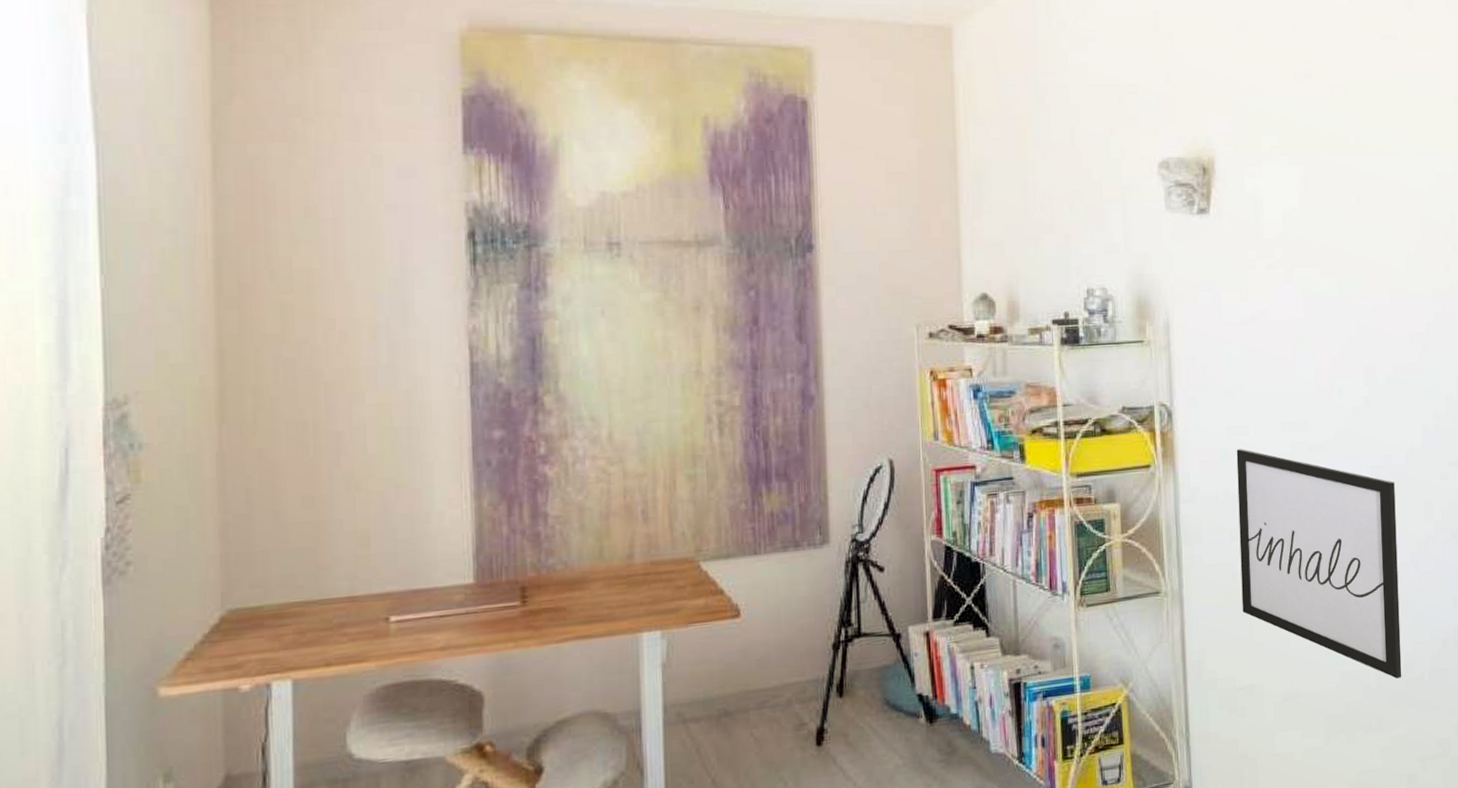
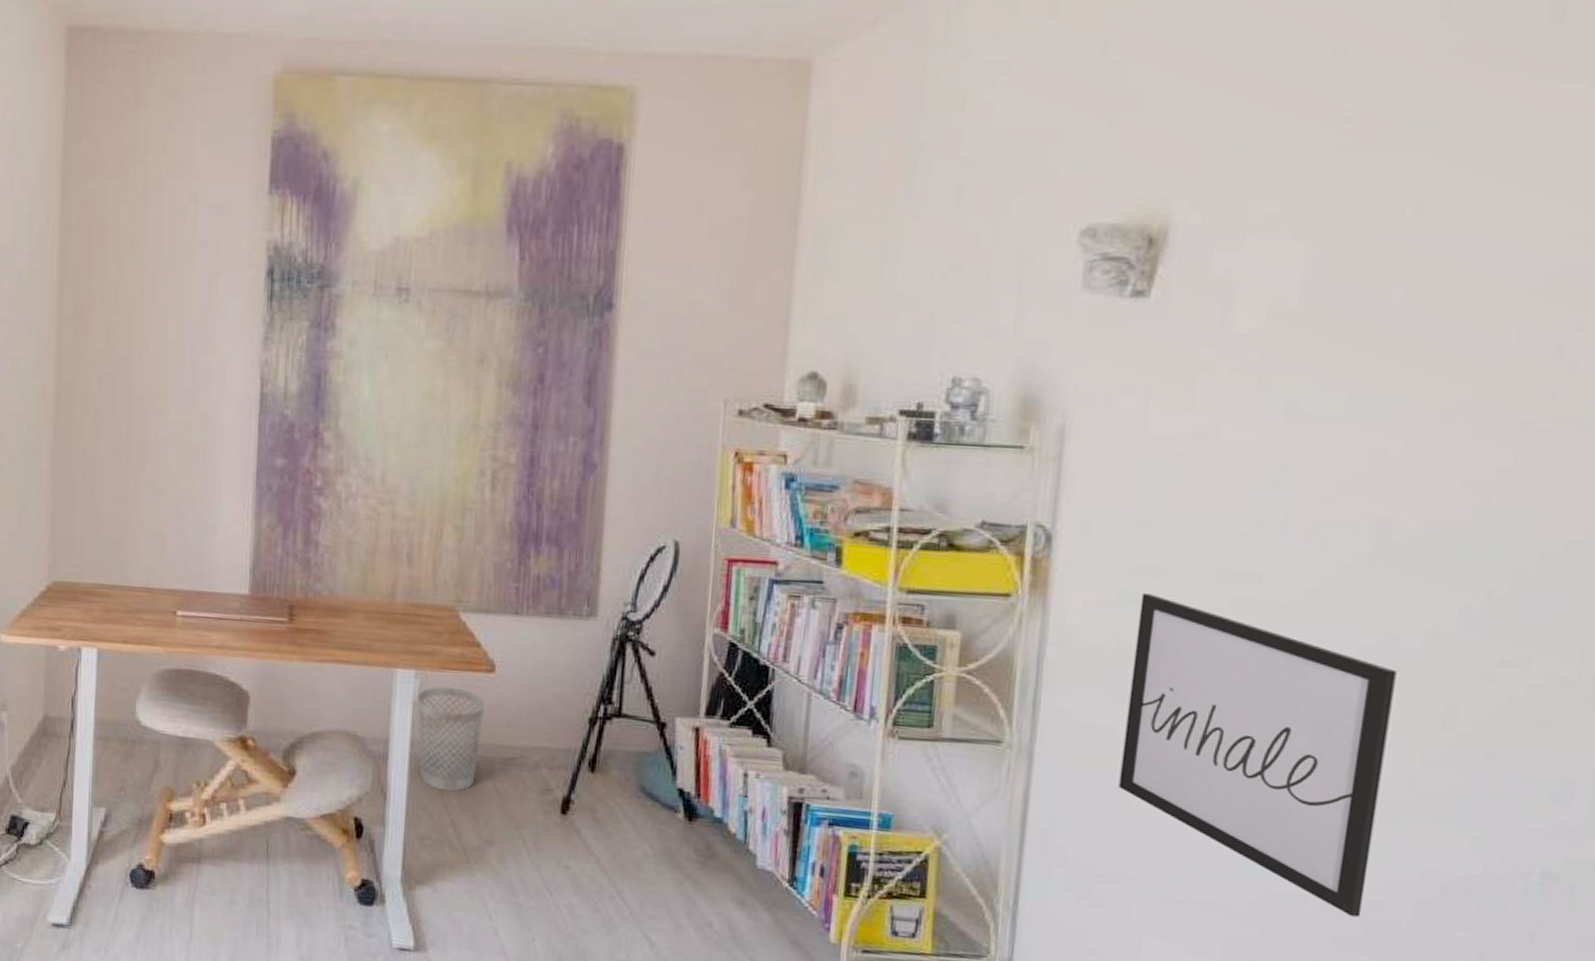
wastebasket: none [666,640,735,751] -> present [417,686,486,792]

